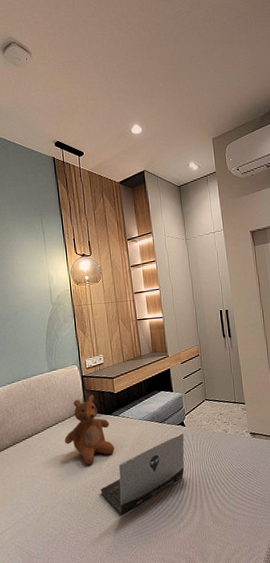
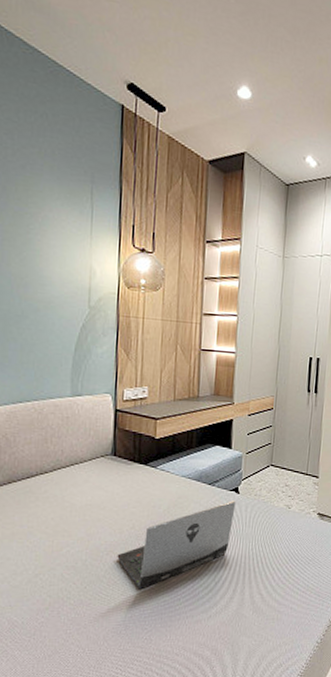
teddy bear: present [65,394,115,465] -> none [80,435,144,523]

